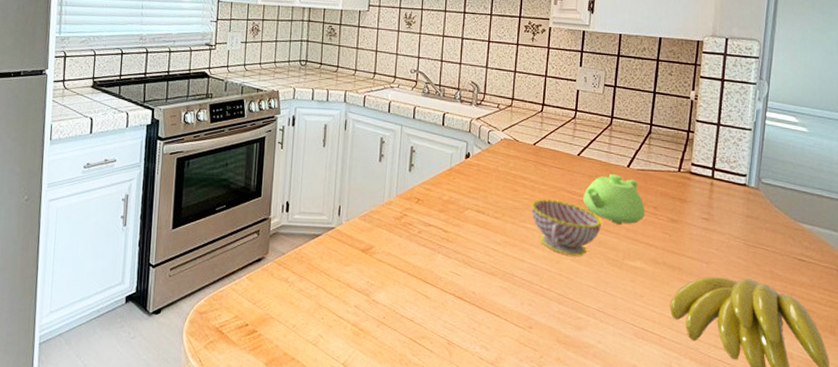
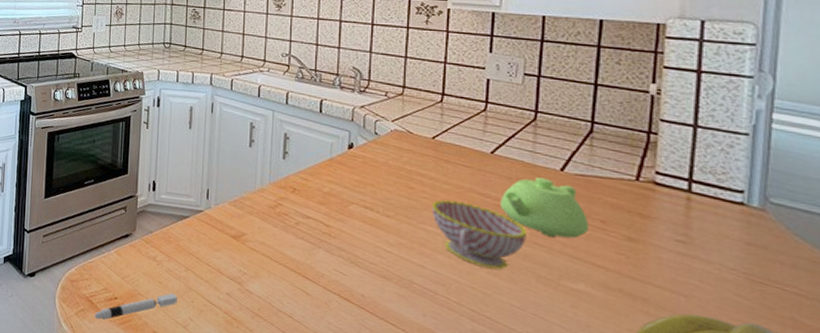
pen: none [224,313,308,350] -> present [94,293,177,320]

